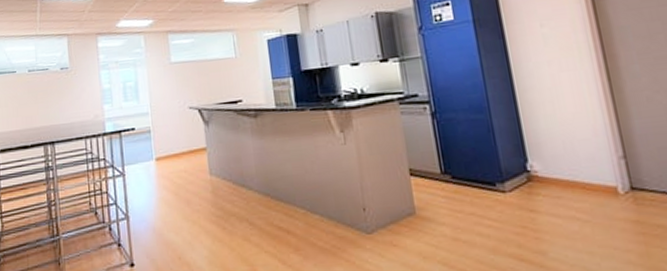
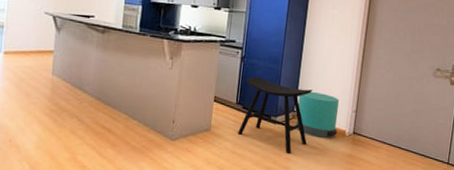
stool: none [444,133,561,232] -> present [237,76,313,154]
trash can: none [528,139,605,203] -> present [295,91,340,139]

